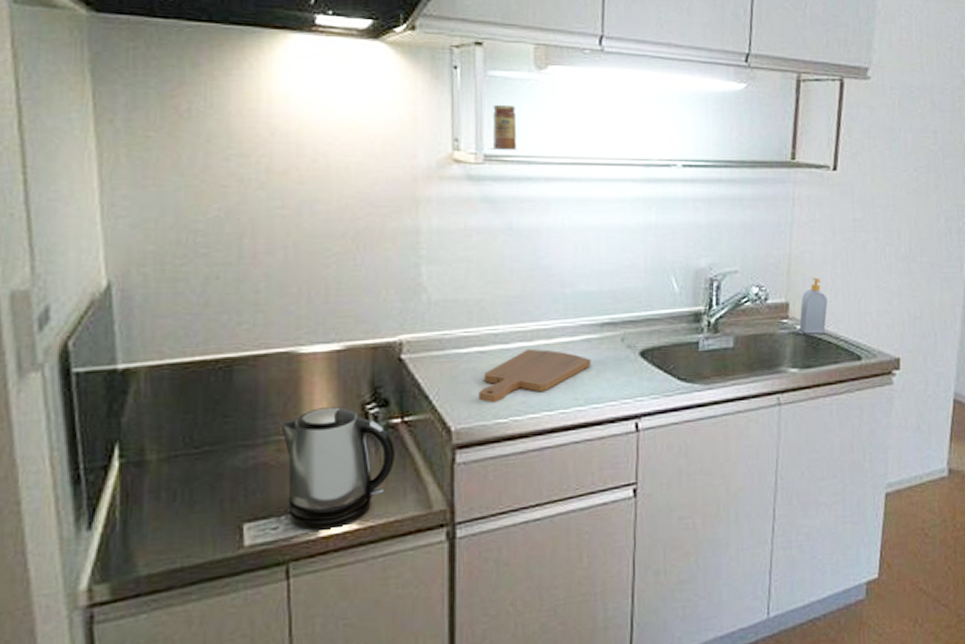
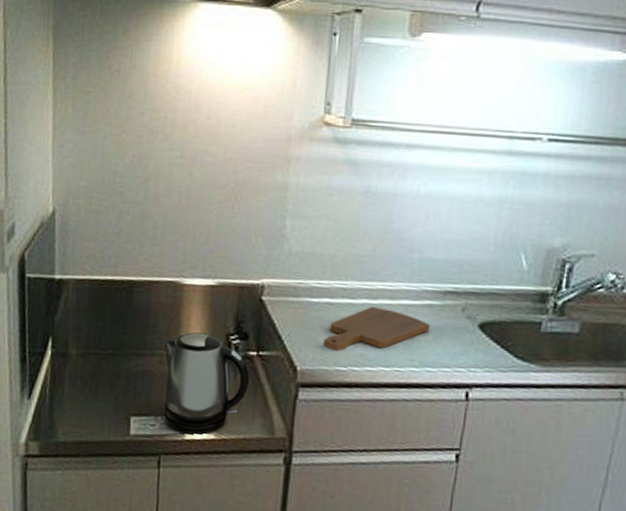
canister: present [490,104,519,150] -> none [358,70,386,116]

